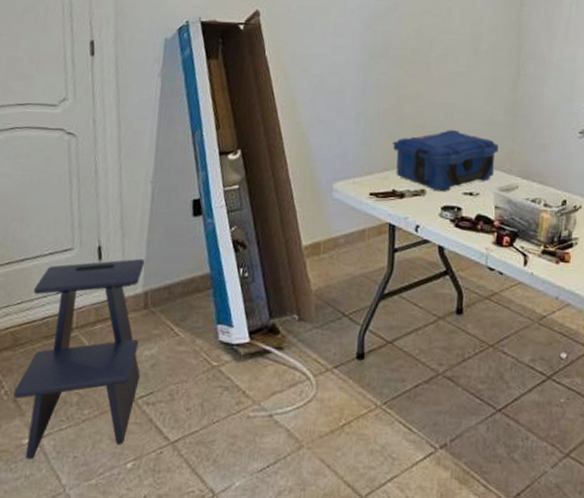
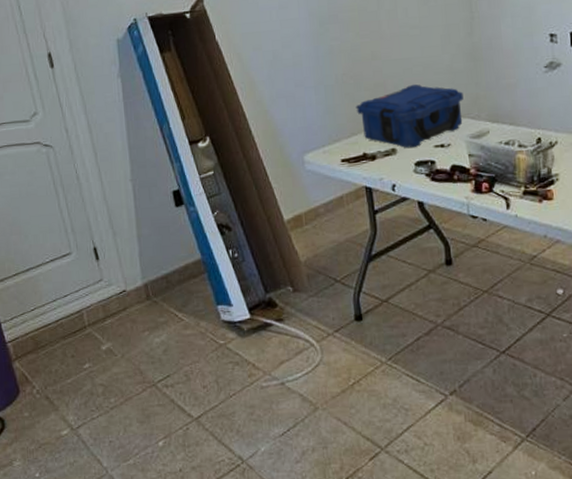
step stool: present [13,258,145,459] -> none [43,253,155,448]

